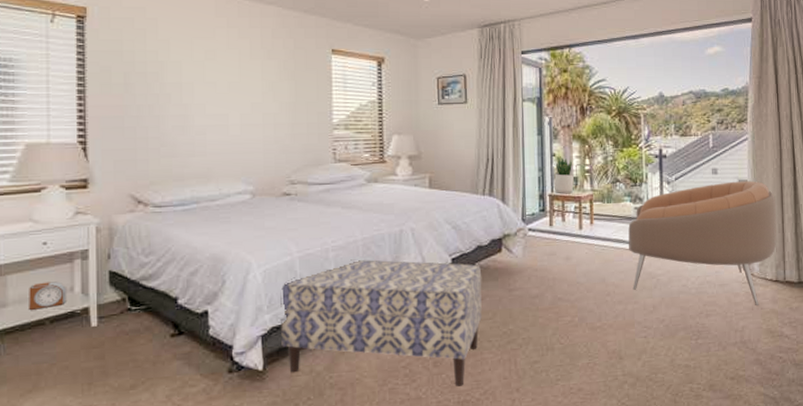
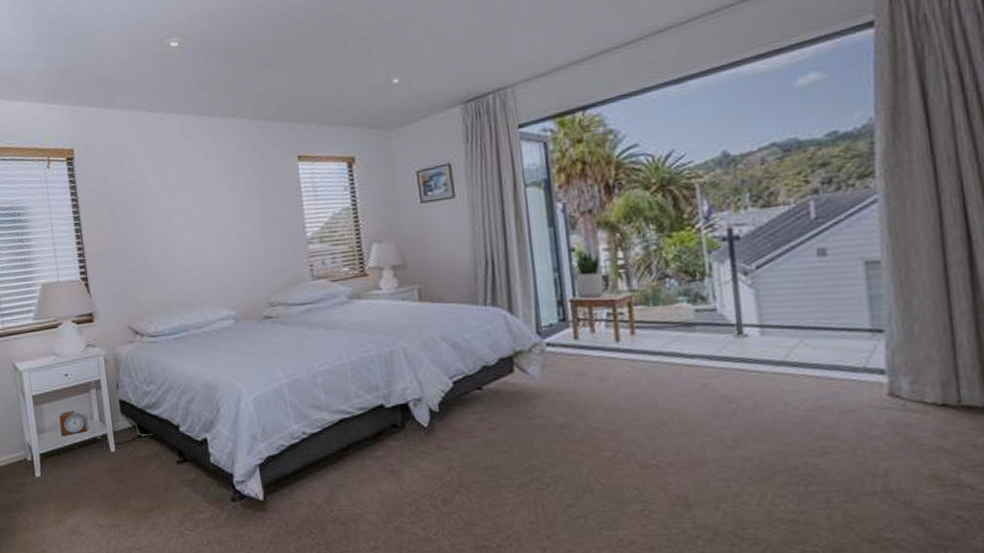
bench: present [280,259,482,386] -> none [272,384,496,529]
armchair: present [628,180,777,305] -> none [687,260,941,440]

